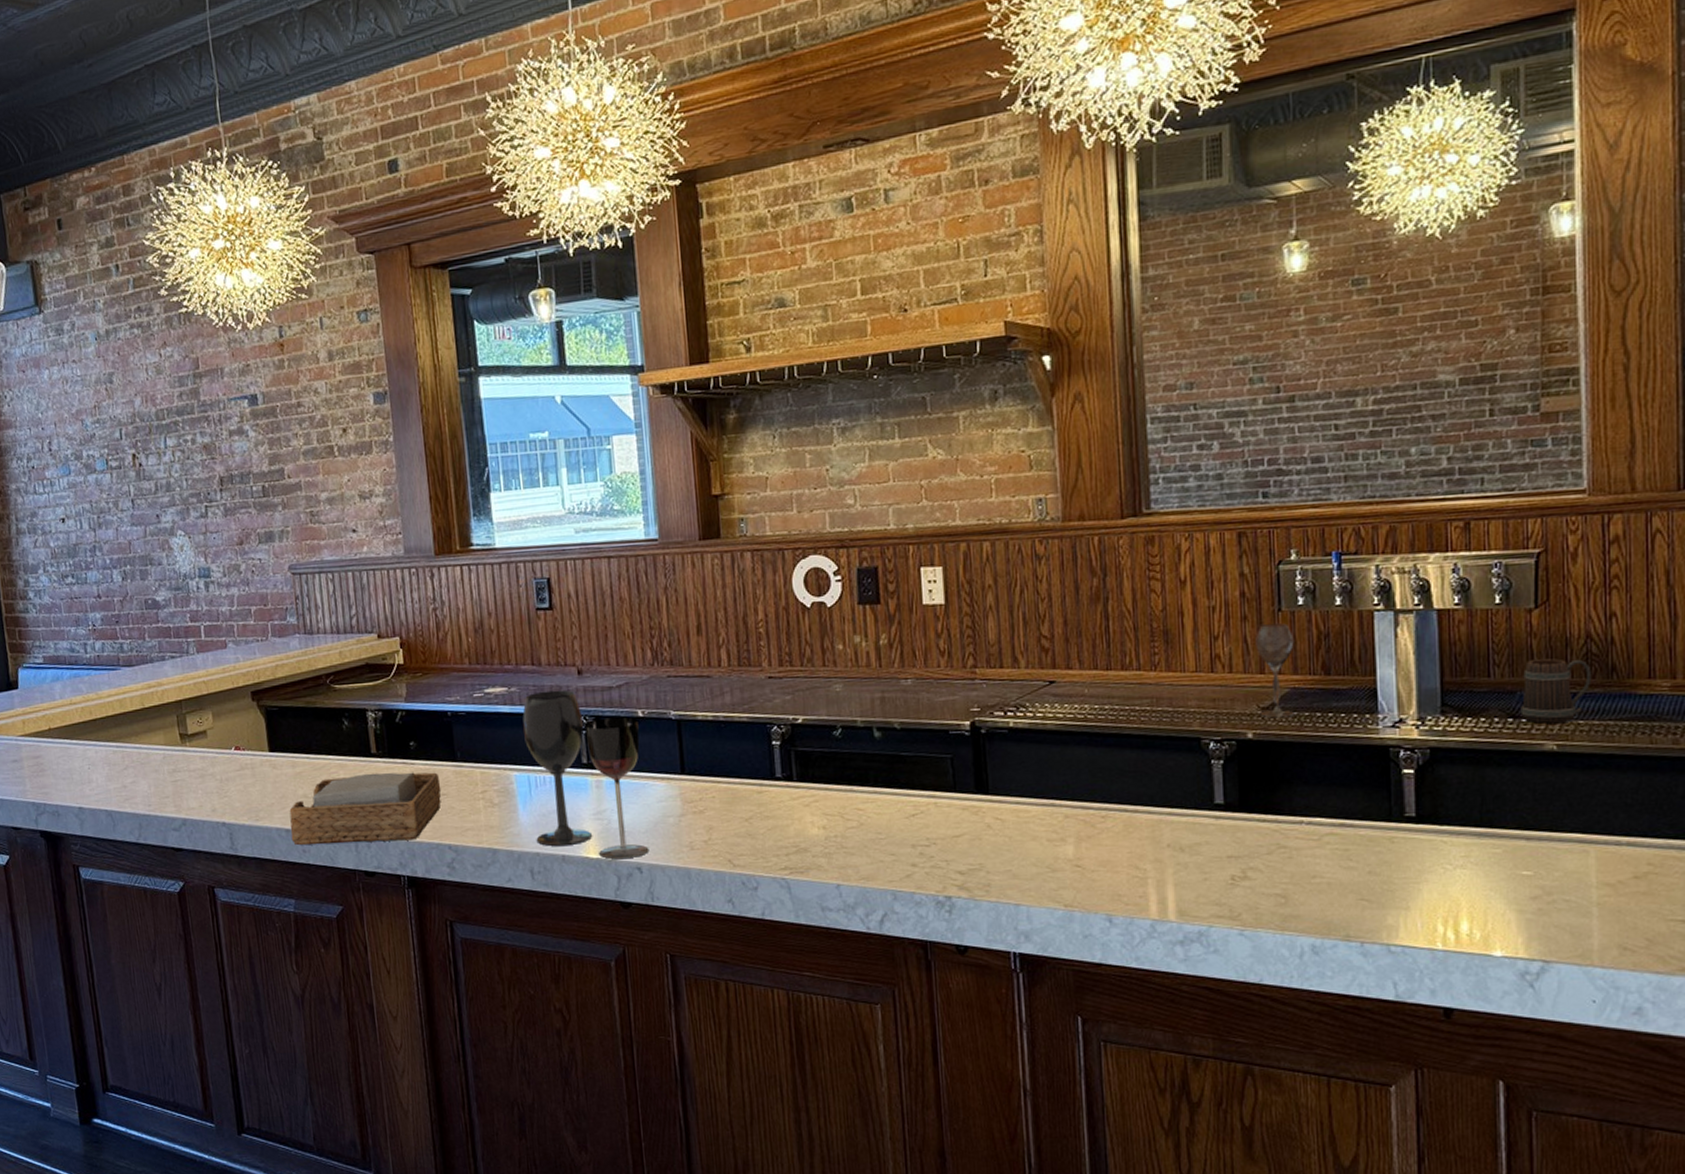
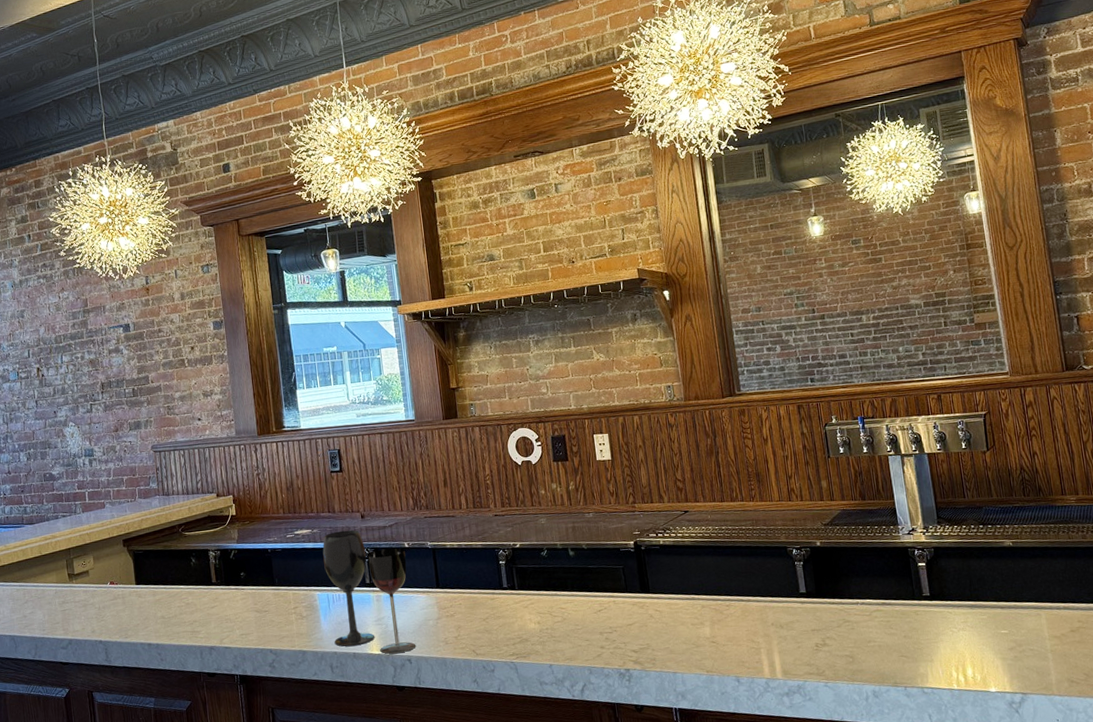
napkin holder: present [289,772,442,846] -> none [151,595,264,656]
wineglass: present [1255,622,1295,719] -> none [815,465,846,532]
beer mug: present [1520,658,1592,723] -> none [985,484,1028,528]

